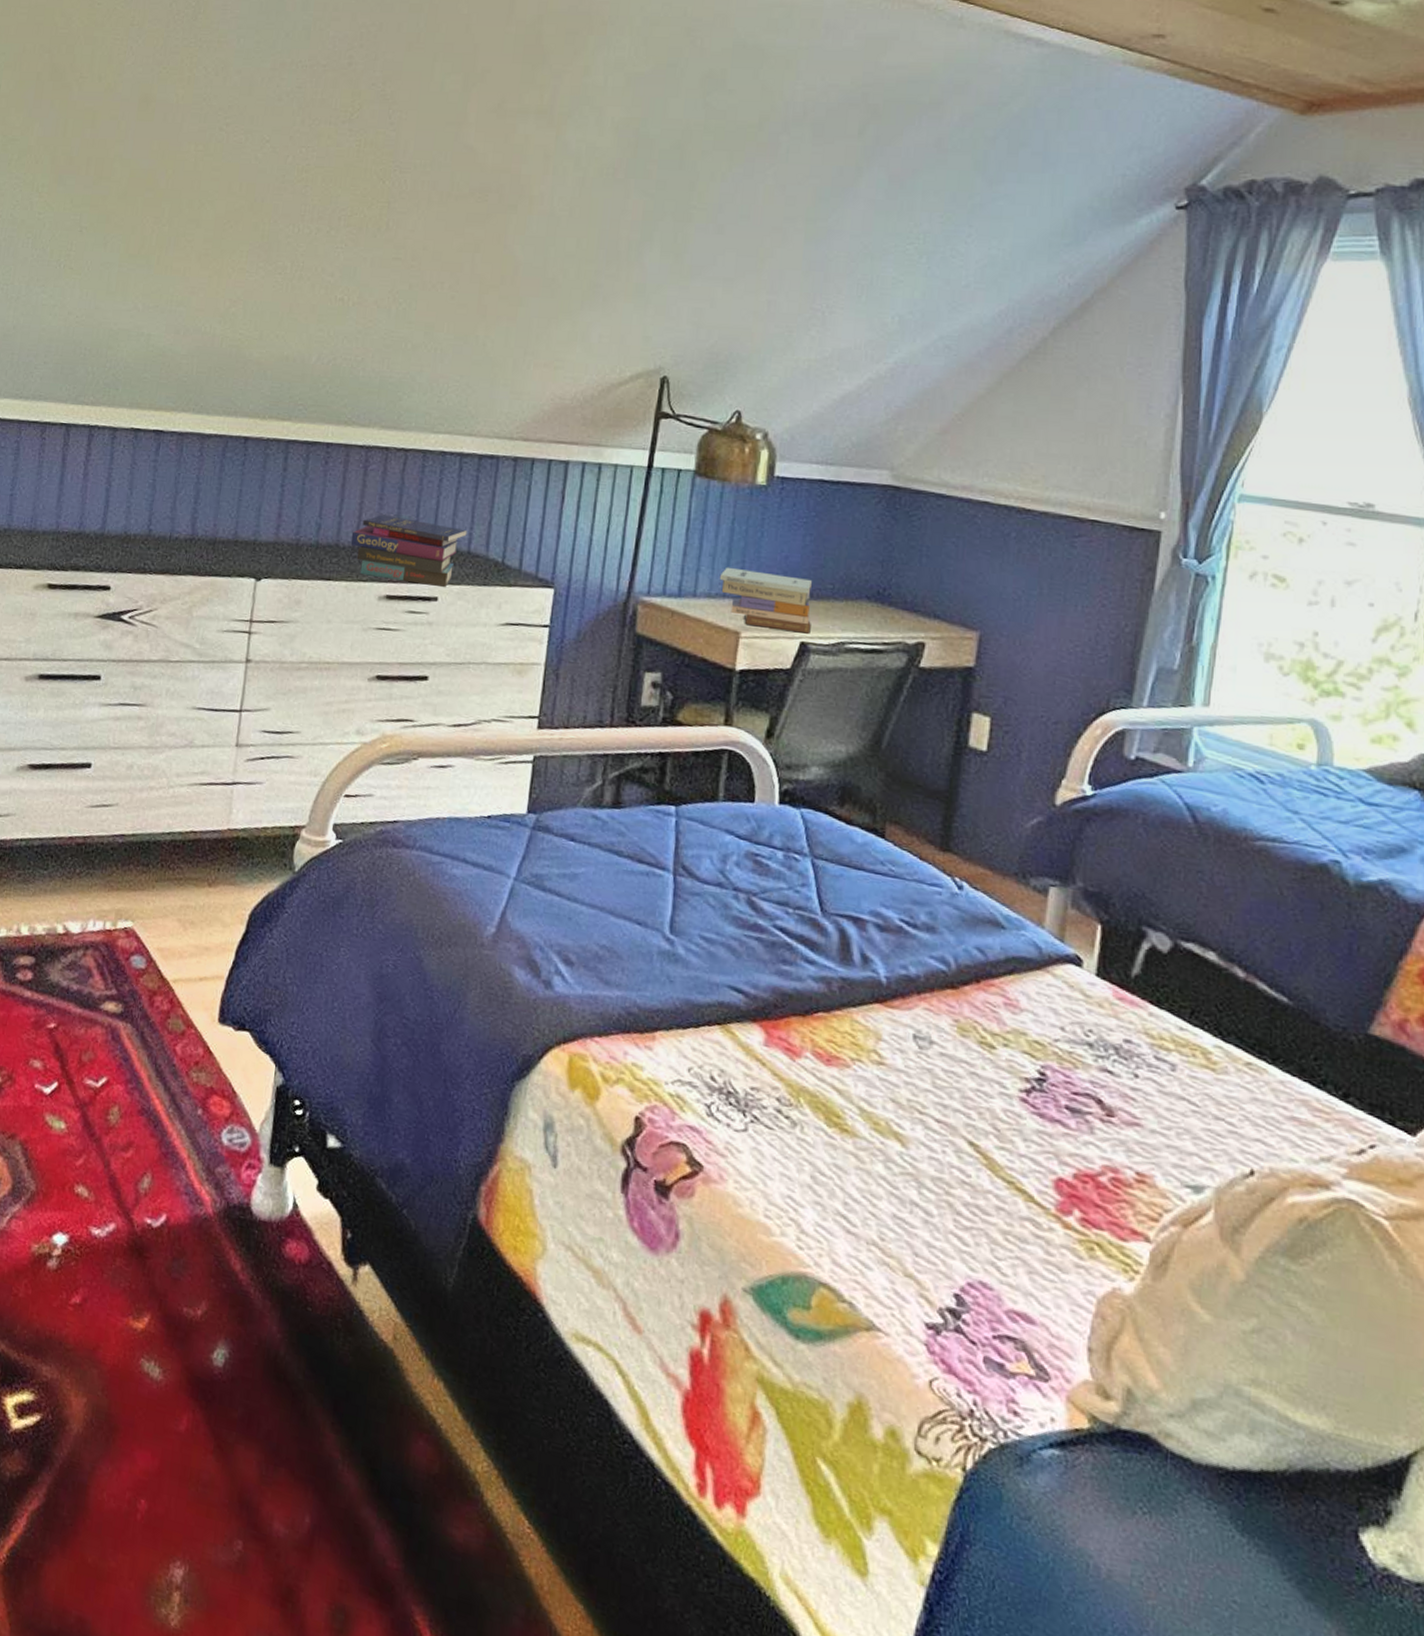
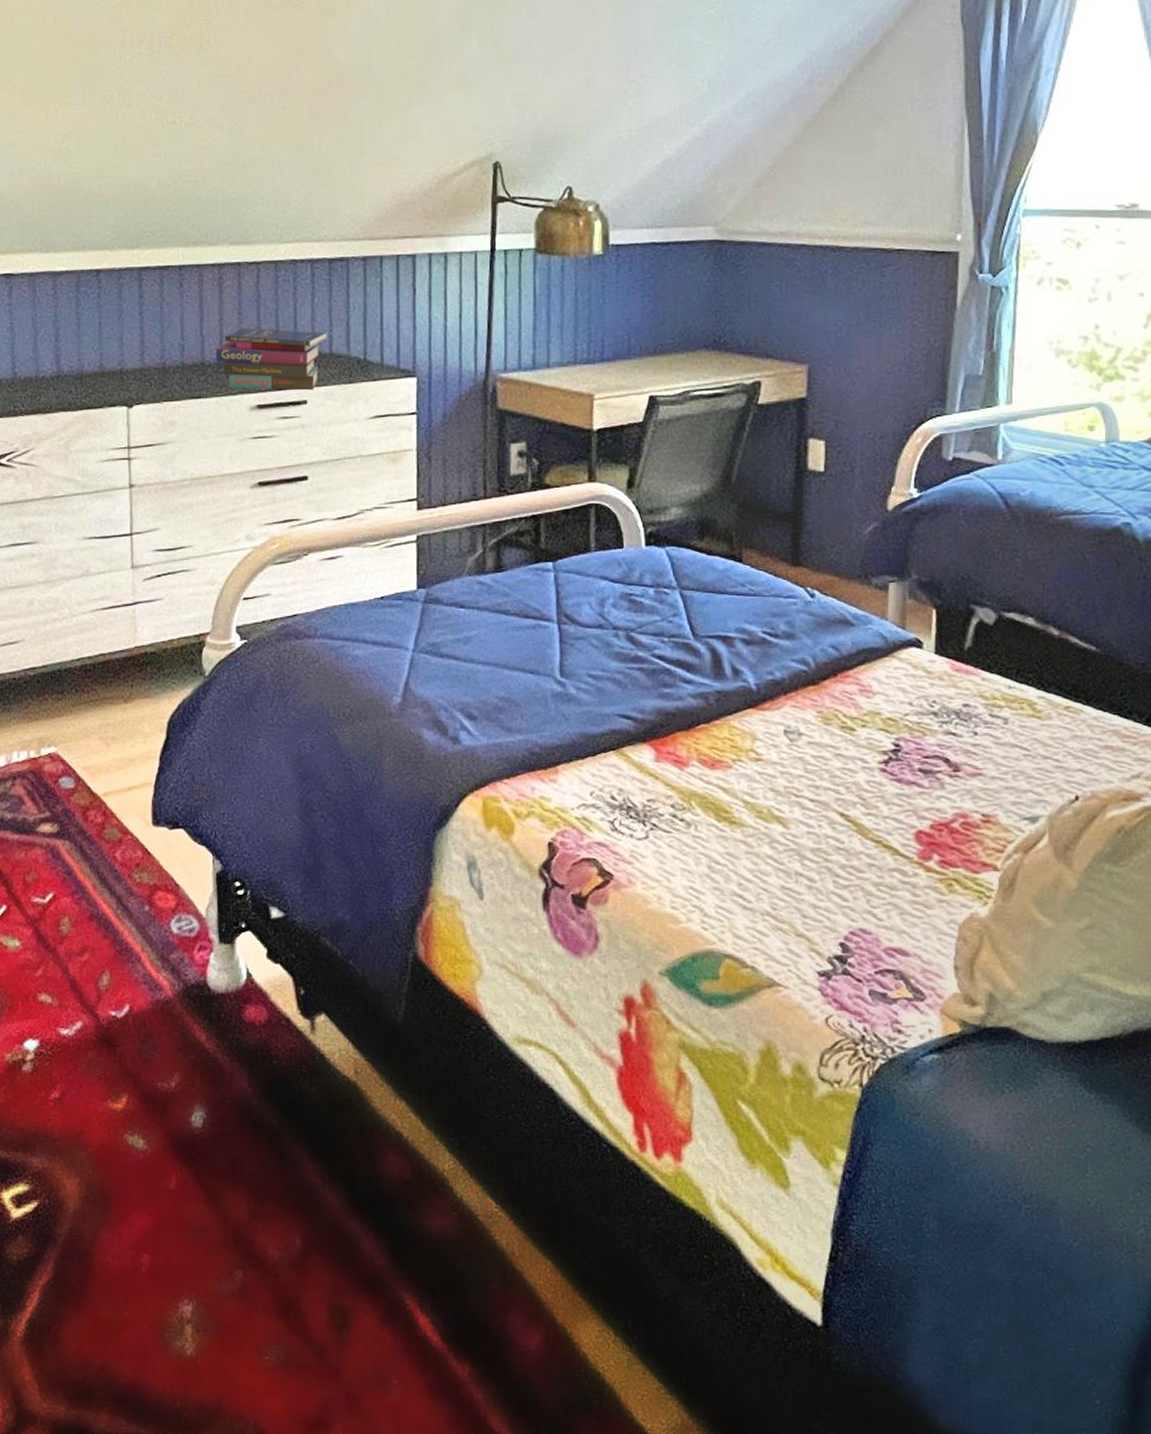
books: present [719,567,813,634] -> none [569,335,657,388]

